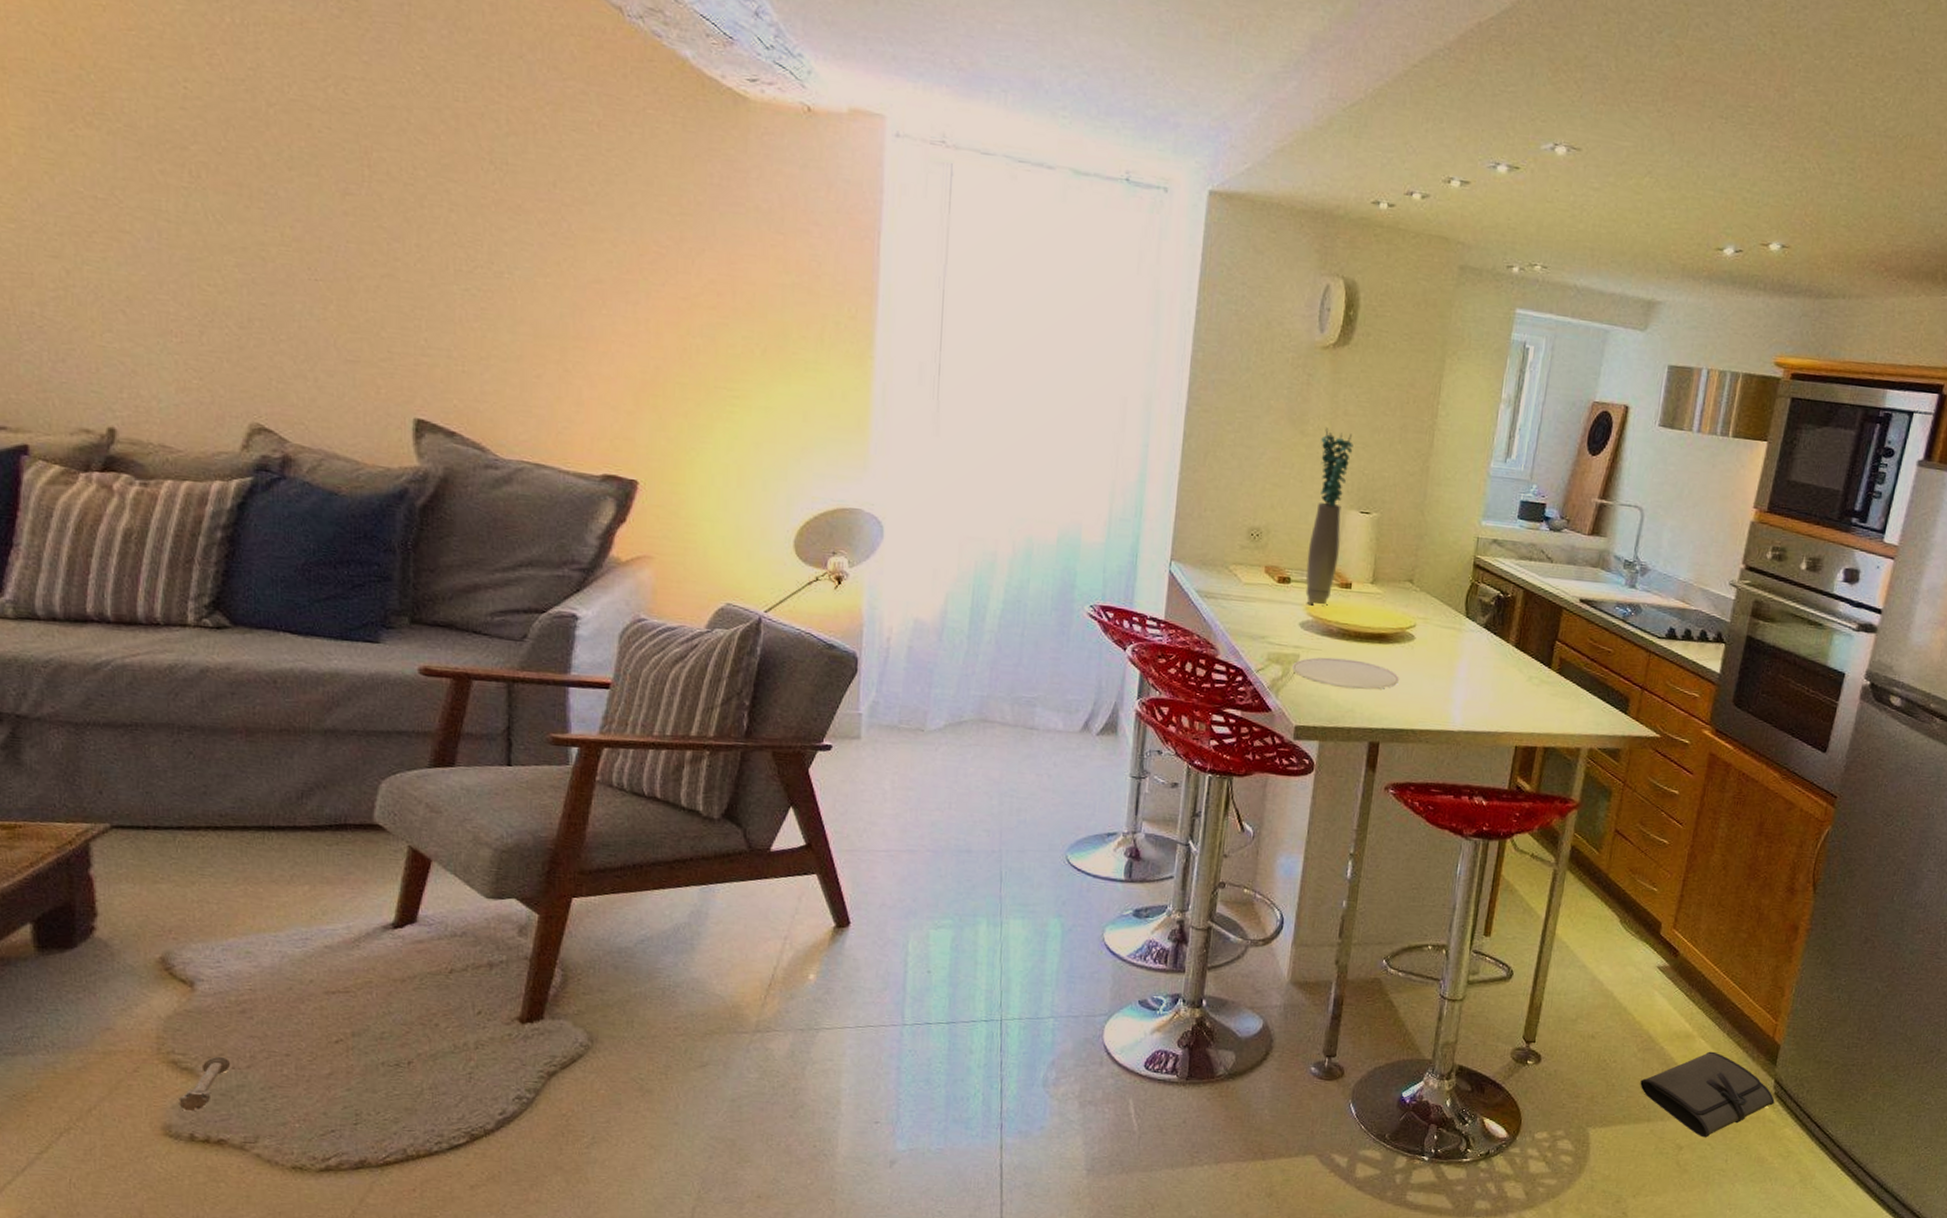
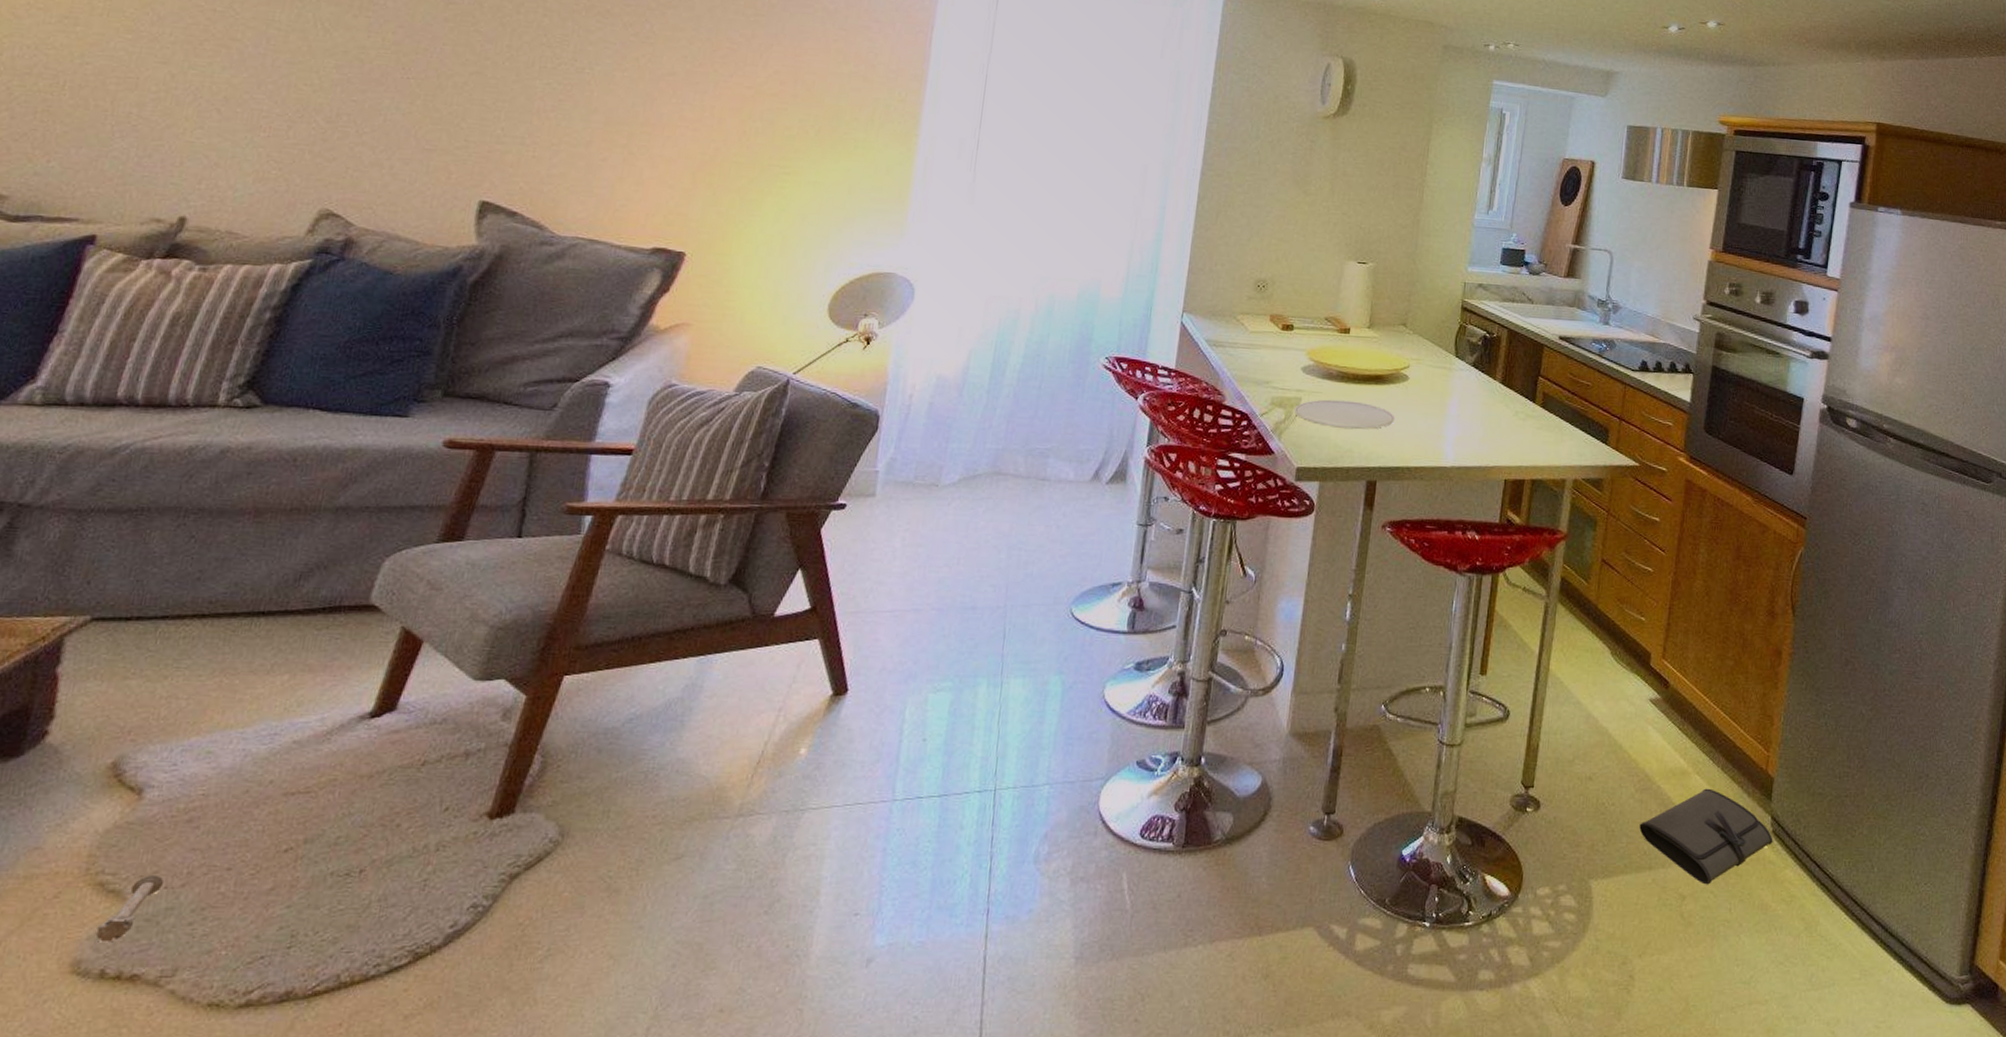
vase: present [1305,428,1353,607] -> none [1307,187,1351,351]

